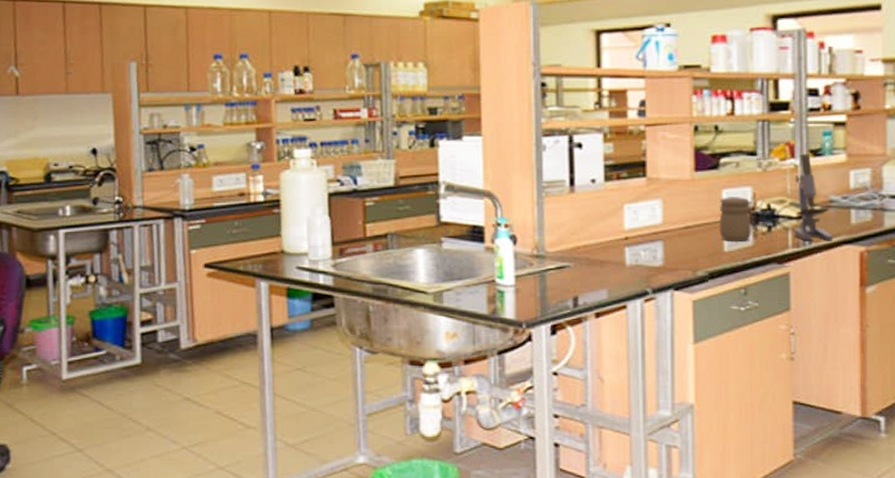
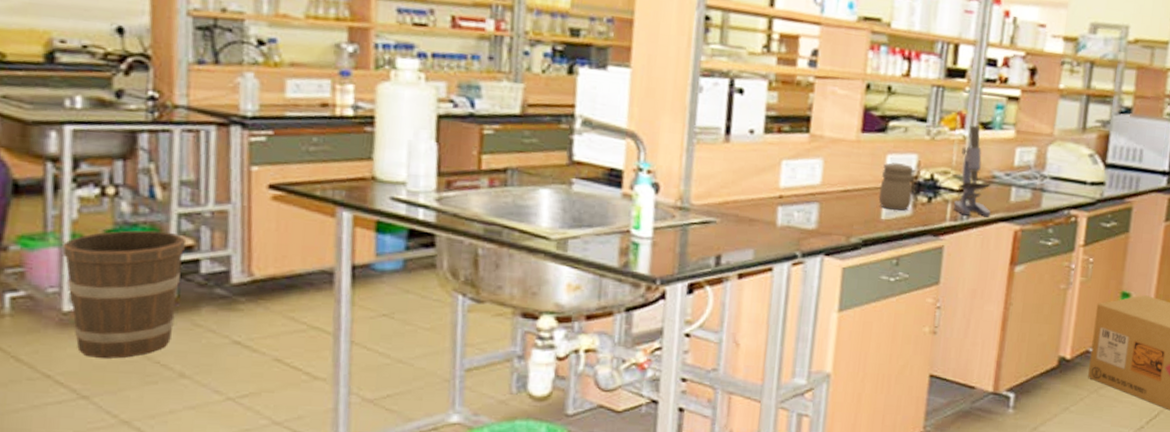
bucket: none [60,309,147,417] -> present [62,230,186,359]

